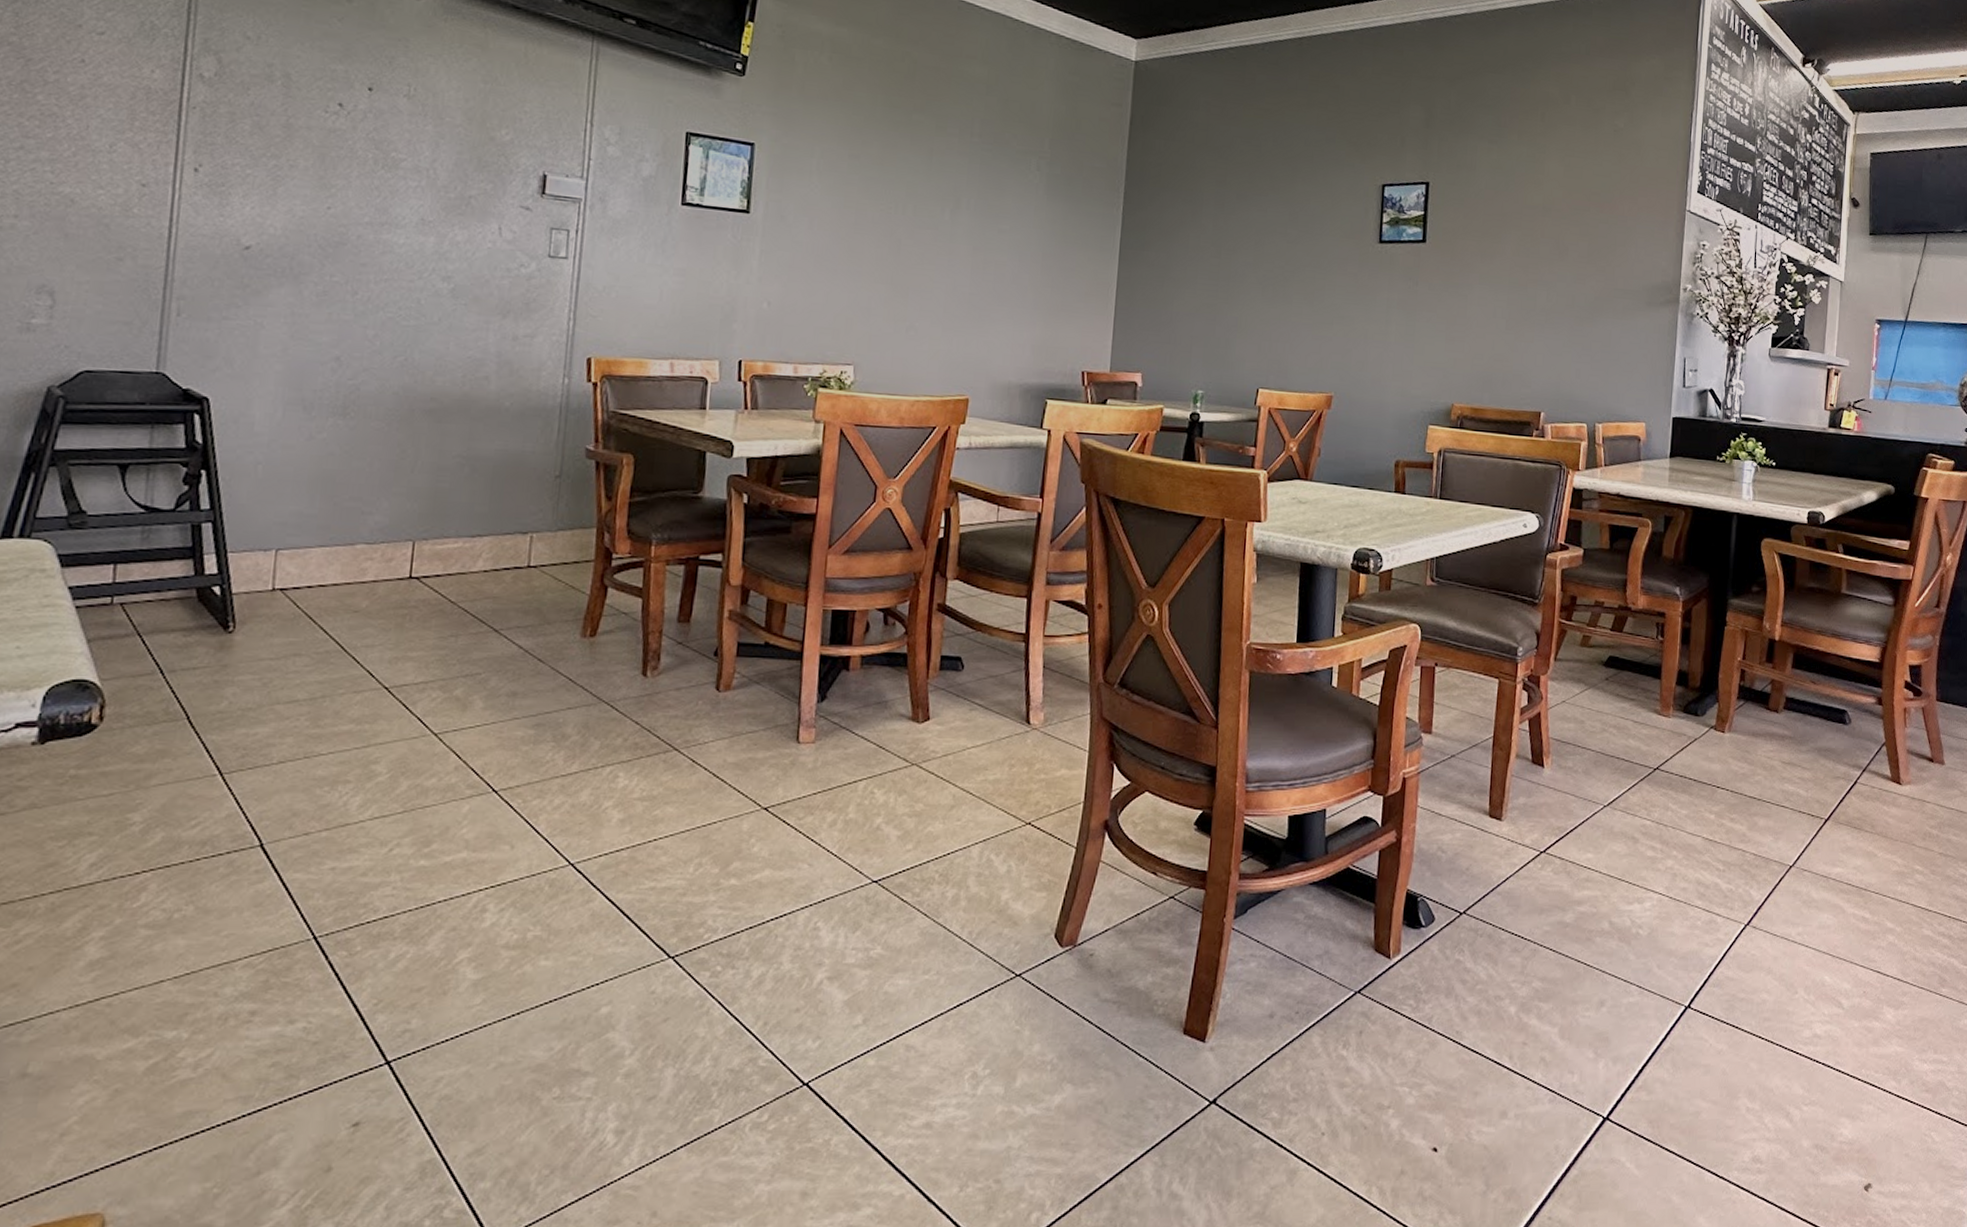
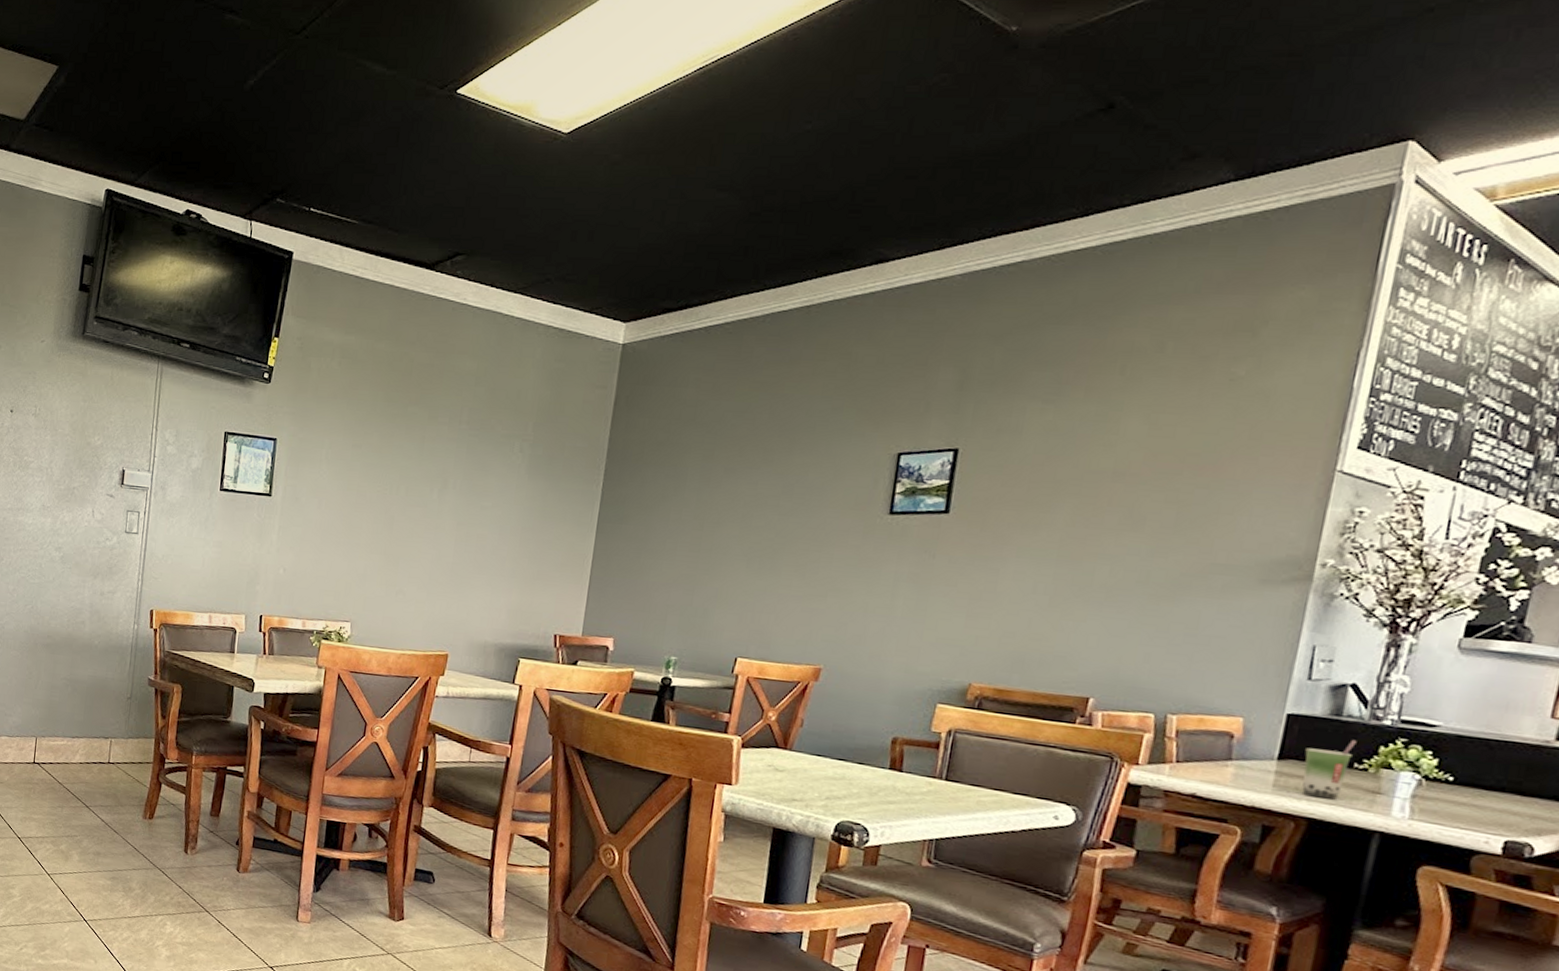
beverage cup: none [1686,436,1717,490] -> present [1301,739,1357,801]

